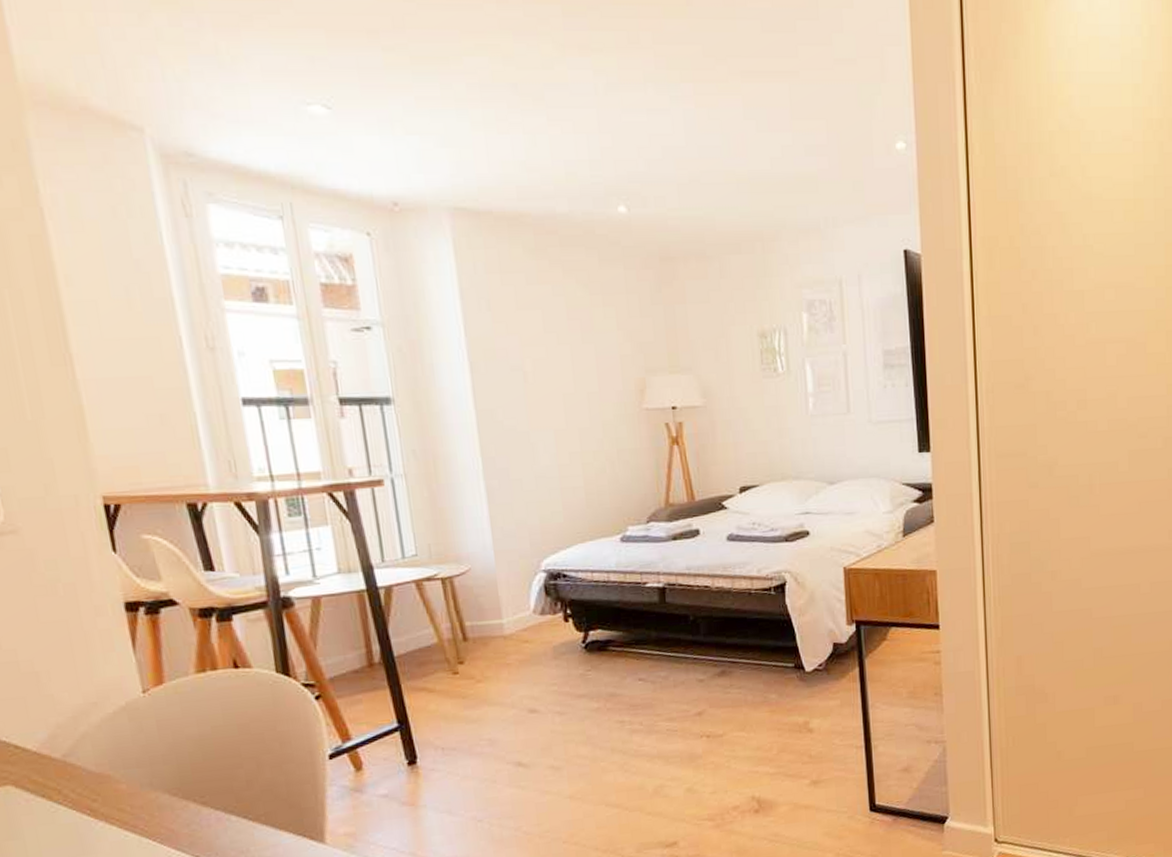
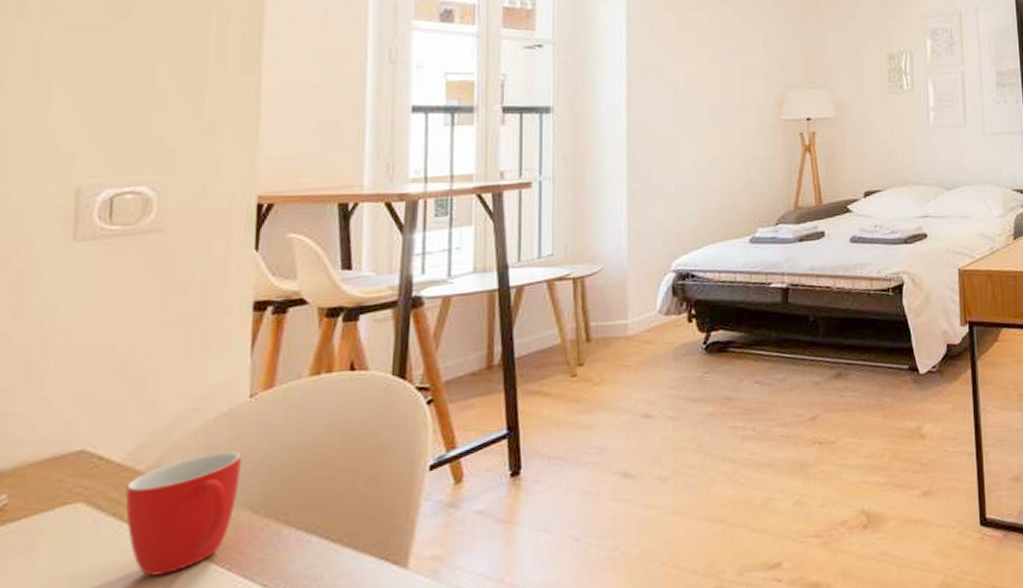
mug: none [47,741,153,848] -> present [125,451,242,576]

